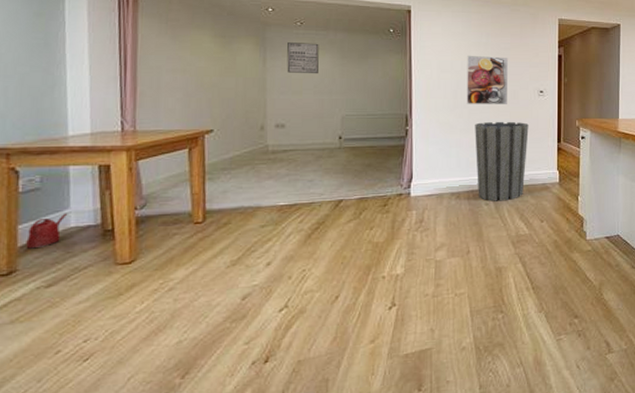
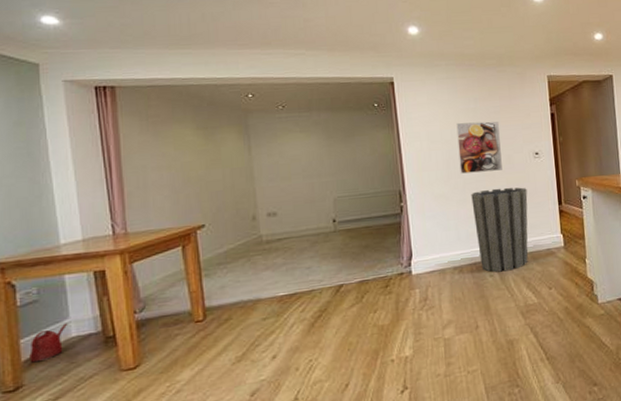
wall art: present [287,42,319,74] -> none [271,125,305,159]

